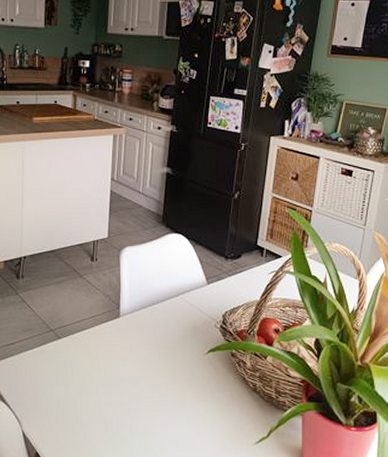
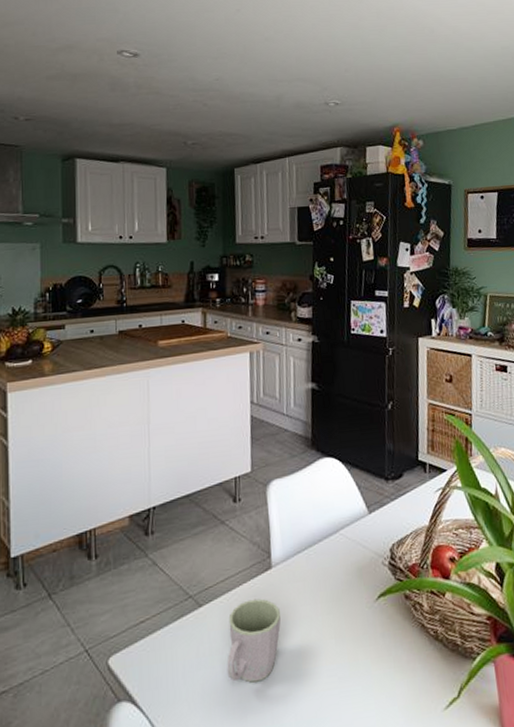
mug: none [78,339,124,401] -> present [227,598,281,683]

